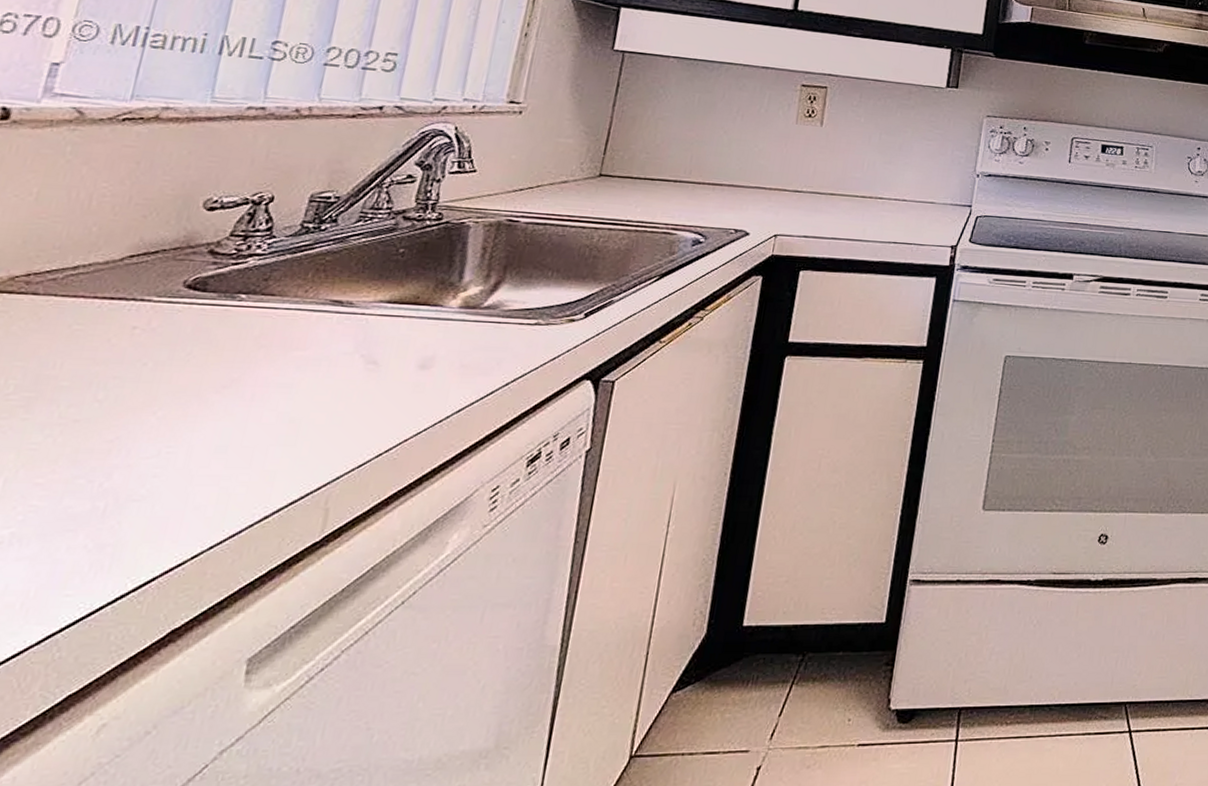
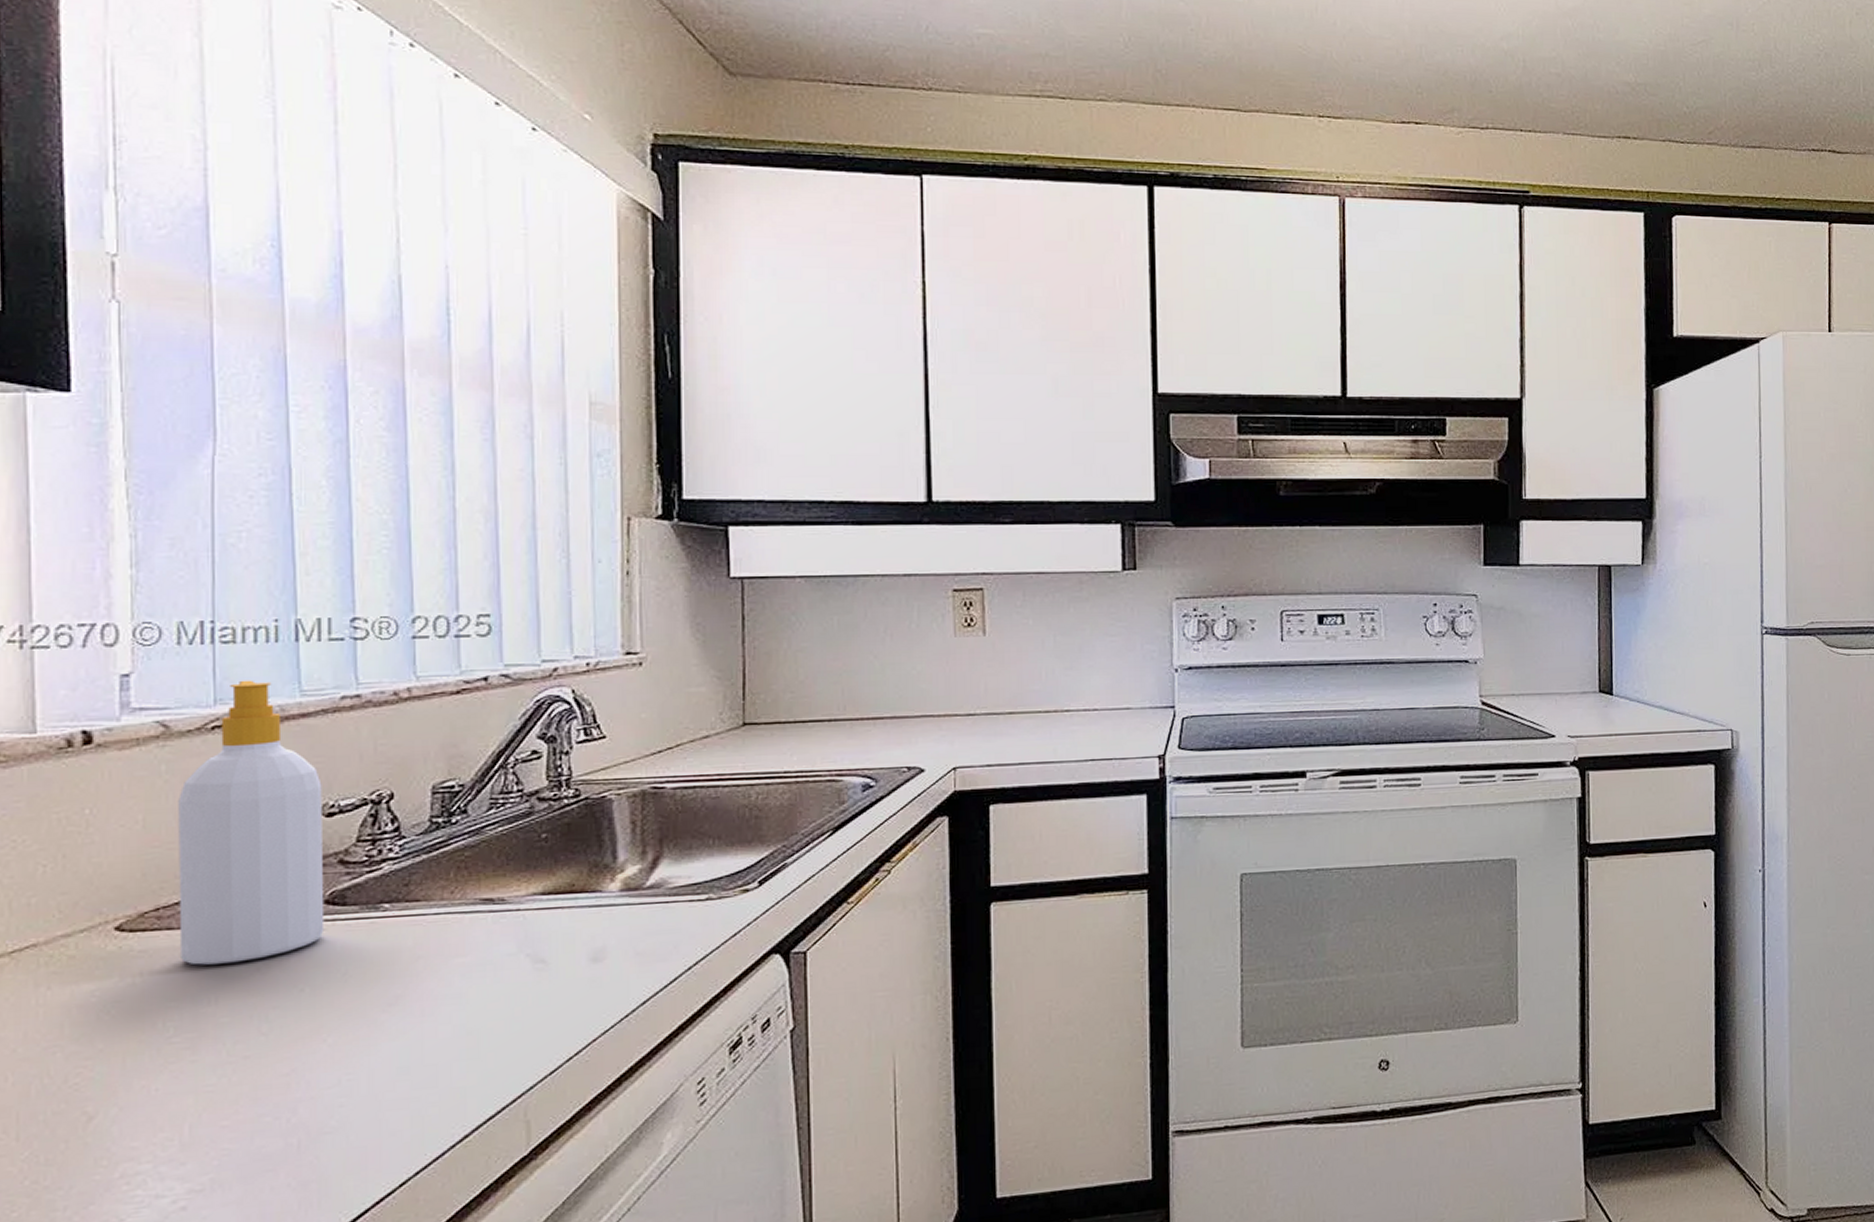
soap bottle: none [38,81,211,332] -> present [178,680,325,965]

